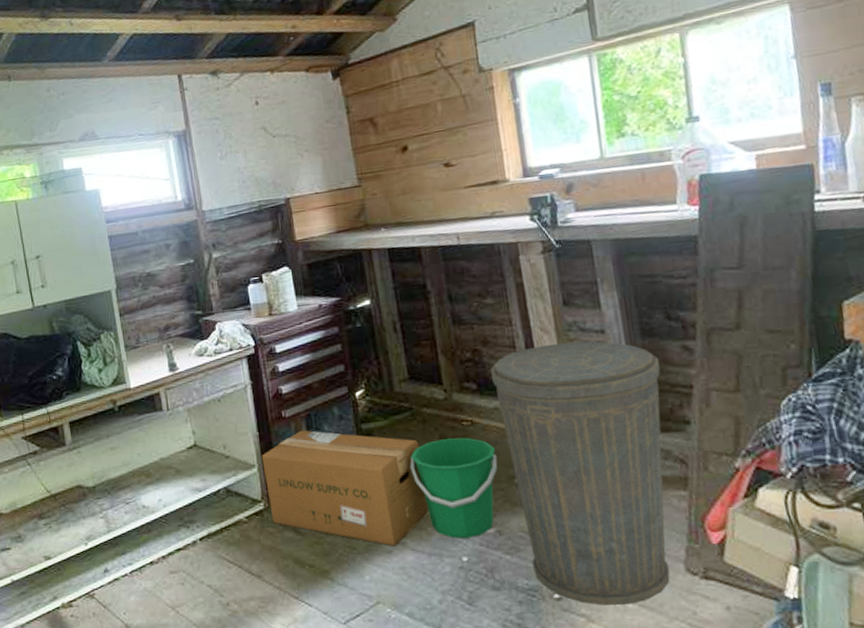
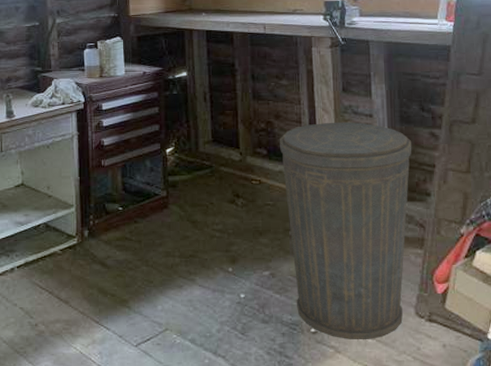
box: present [261,430,430,547] -> none [80,178,218,282]
bucket: present [410,437,498,538] -> none [205,193,277,278]

